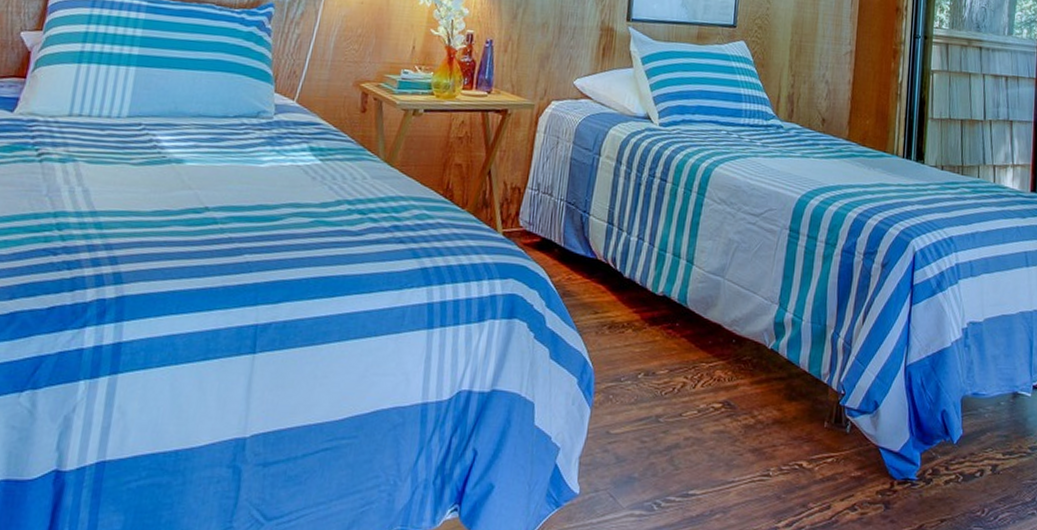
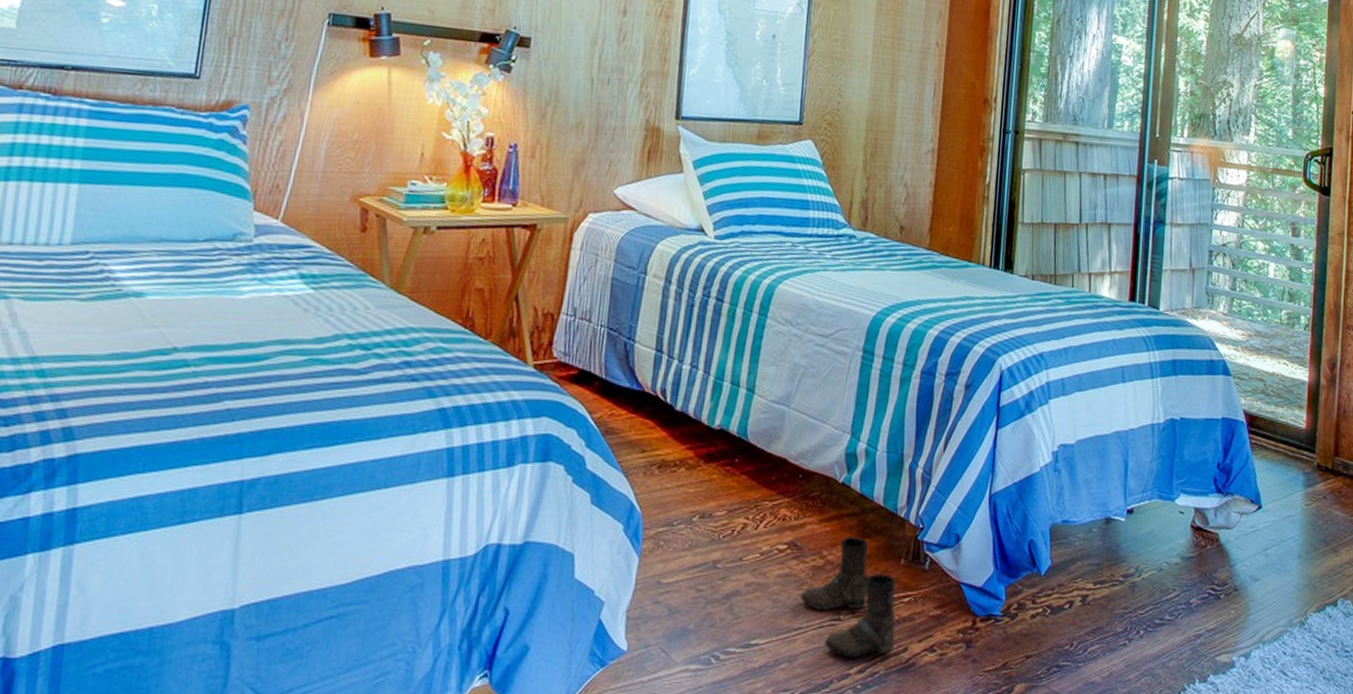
boots: none [733,398,820,512] -> present [800,536,896,658]

